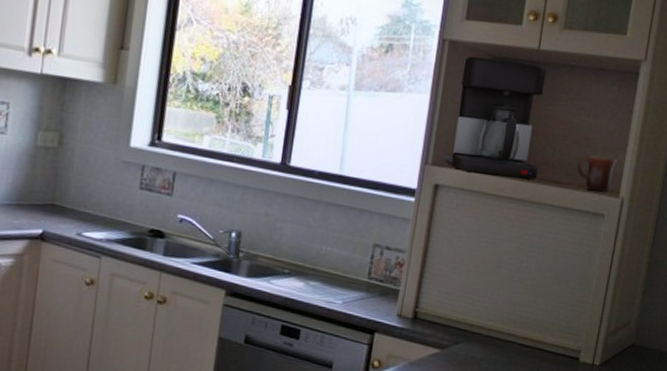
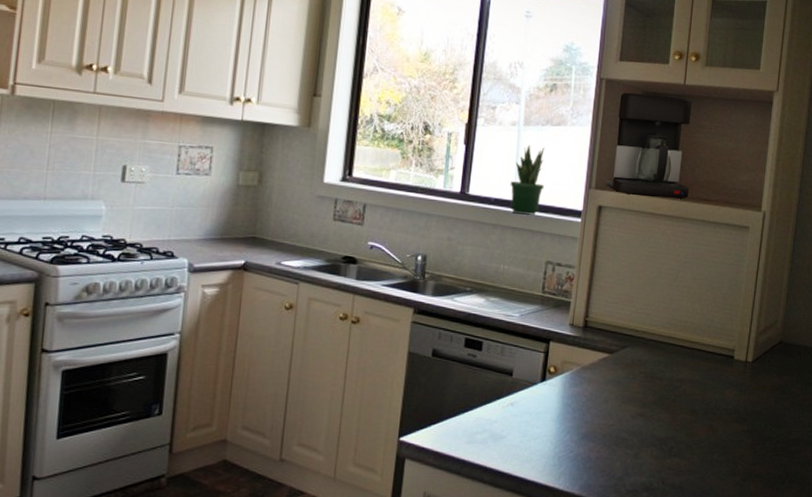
planter: none [336,112,377,192] -> present [510,145,545,215]
mug: present [577,155,617,192] -> none [723,175,757,207]

